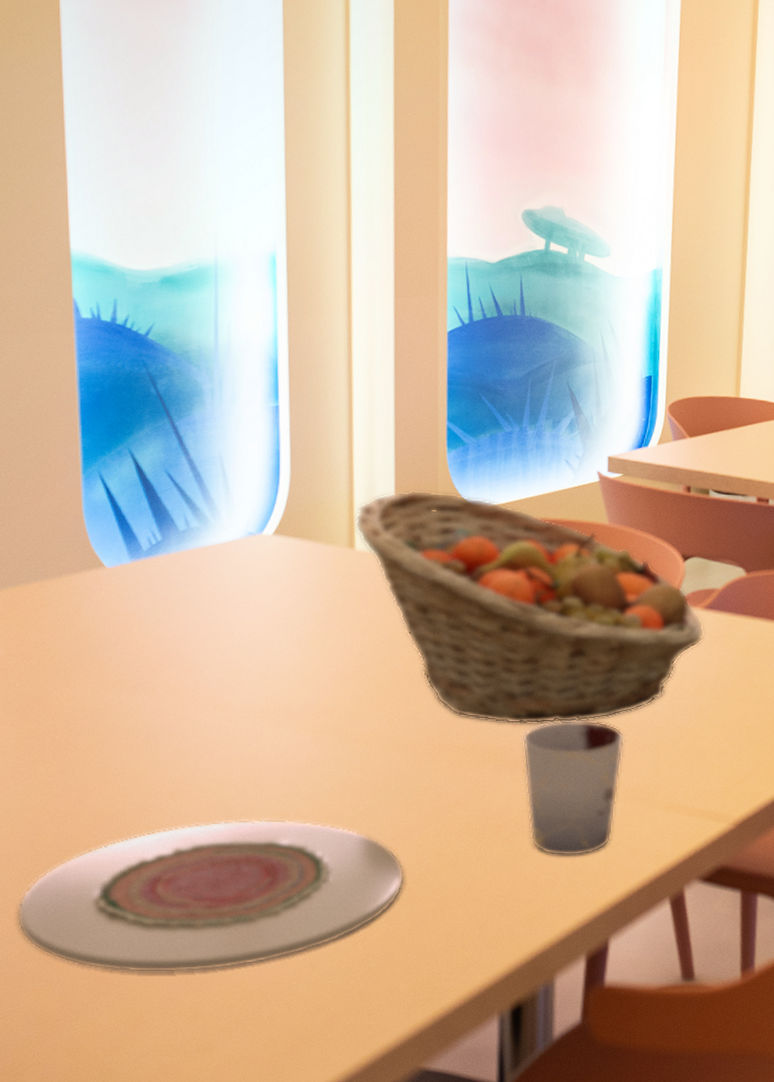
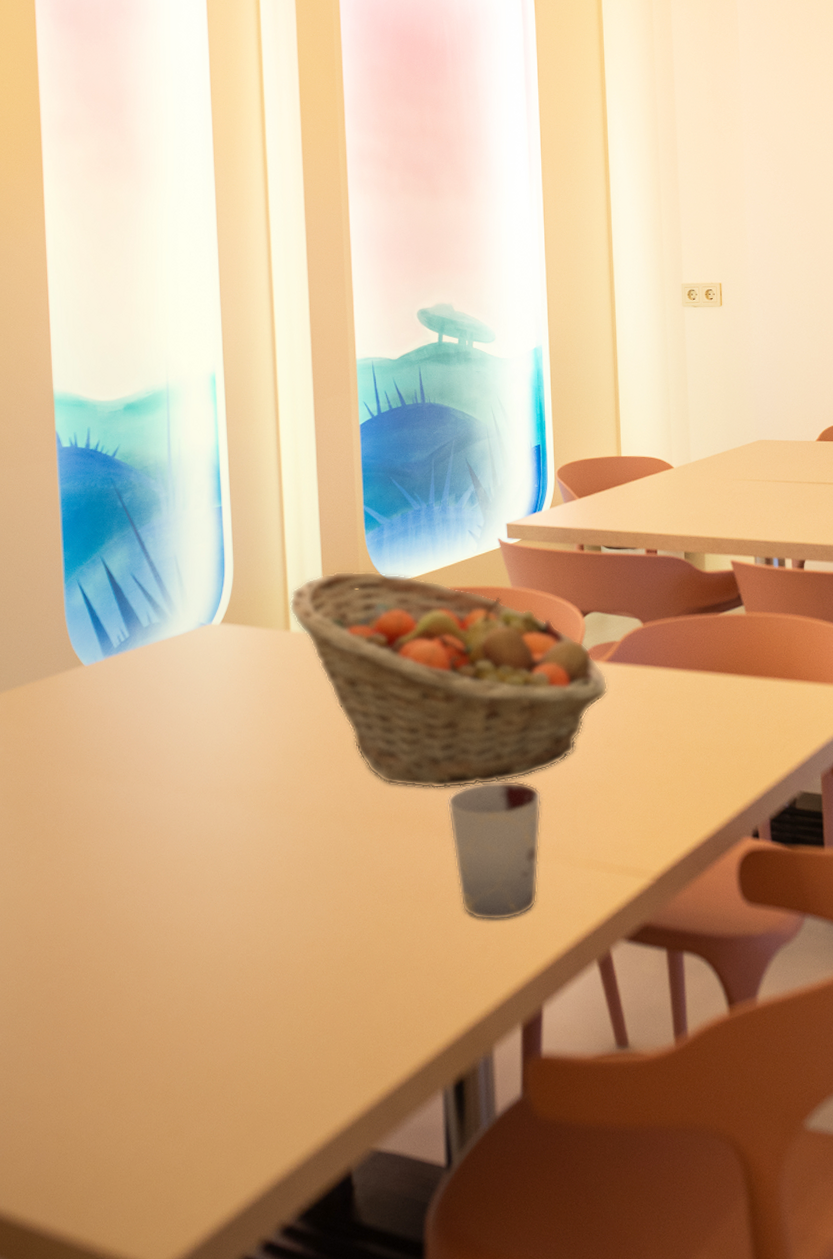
plate: present [17,819,405,973] -> none [14,895,349,1055]

